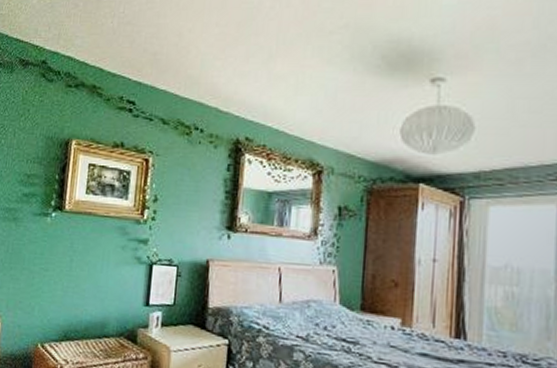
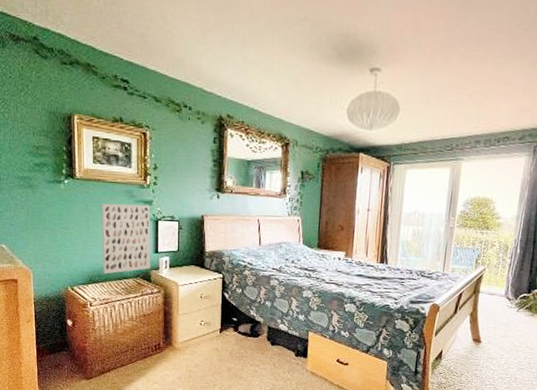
wall art: none [80,240,145,330] -> present [101,203,151,275]

